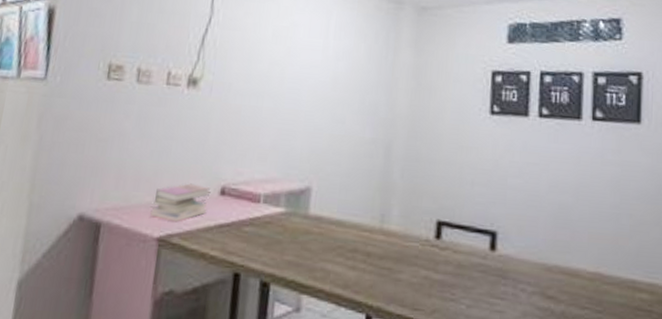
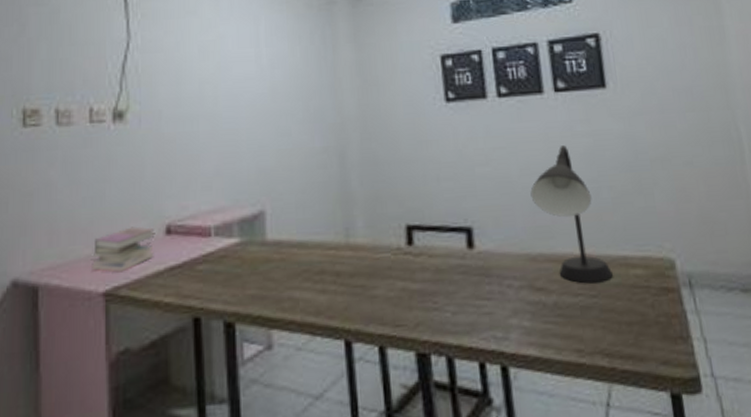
desk lamp: none [555,170,620,300] -> present [530,145,613,283]

